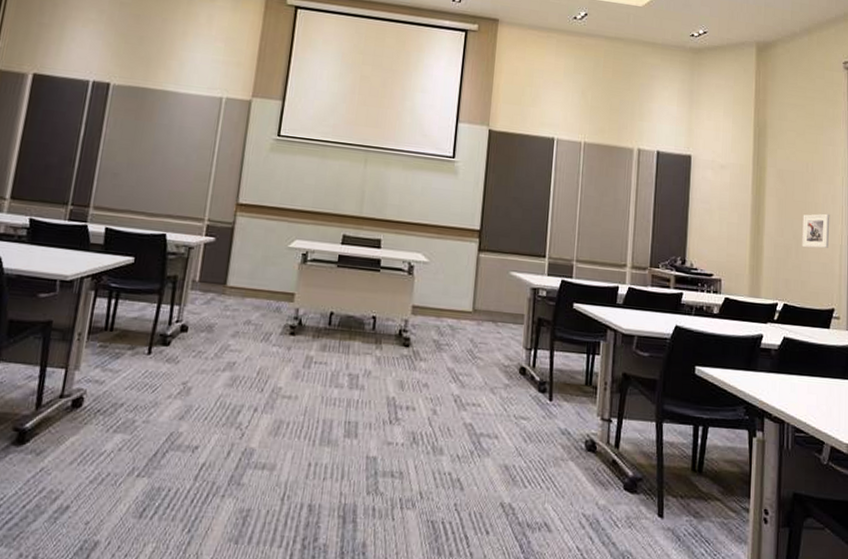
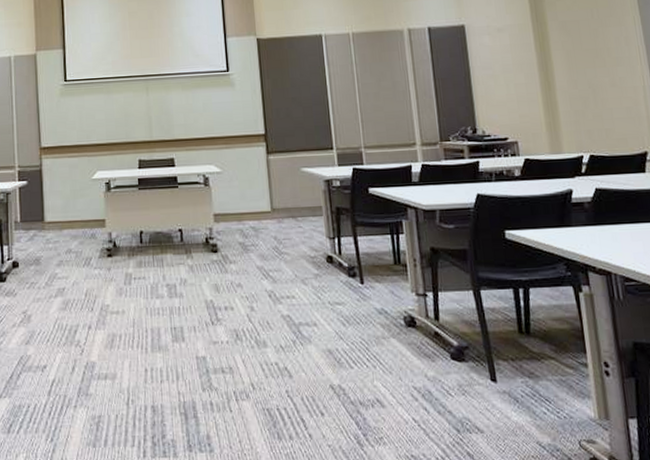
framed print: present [802,213,830,249] -> none [595,56,630,96]

